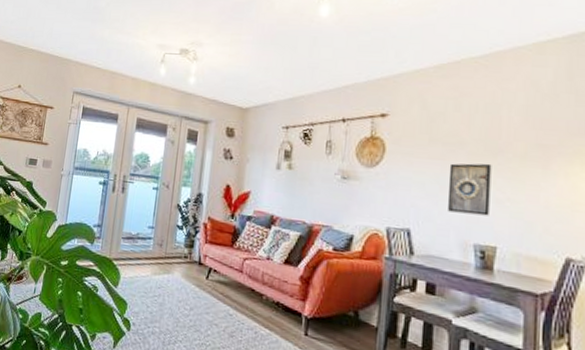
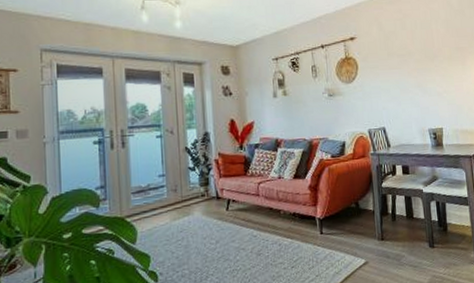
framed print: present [447,163,492,216] -> none [404,66,435,108]

